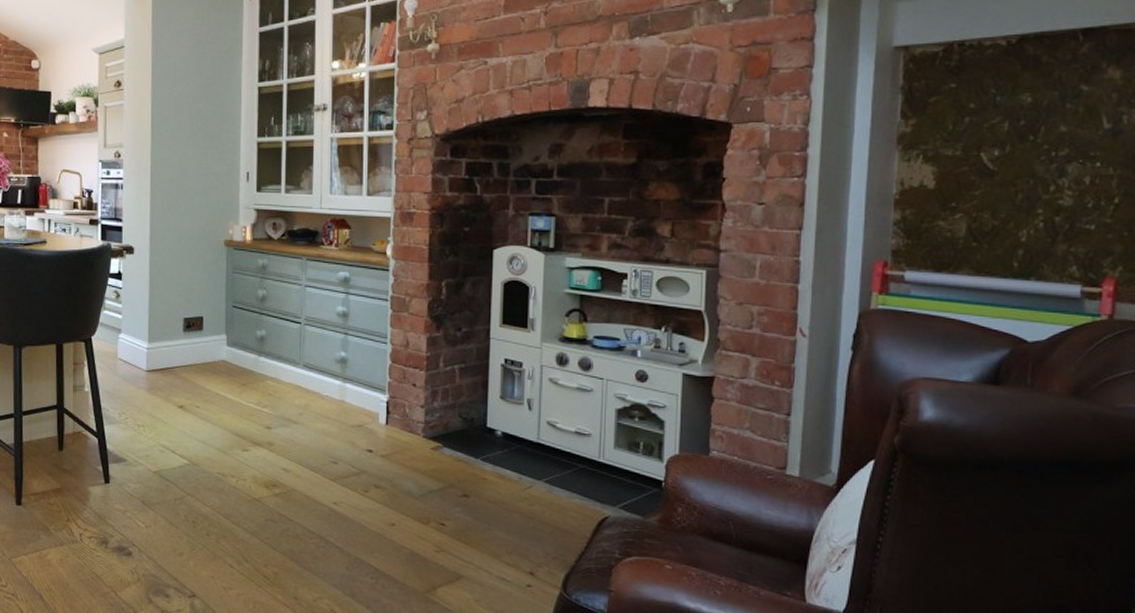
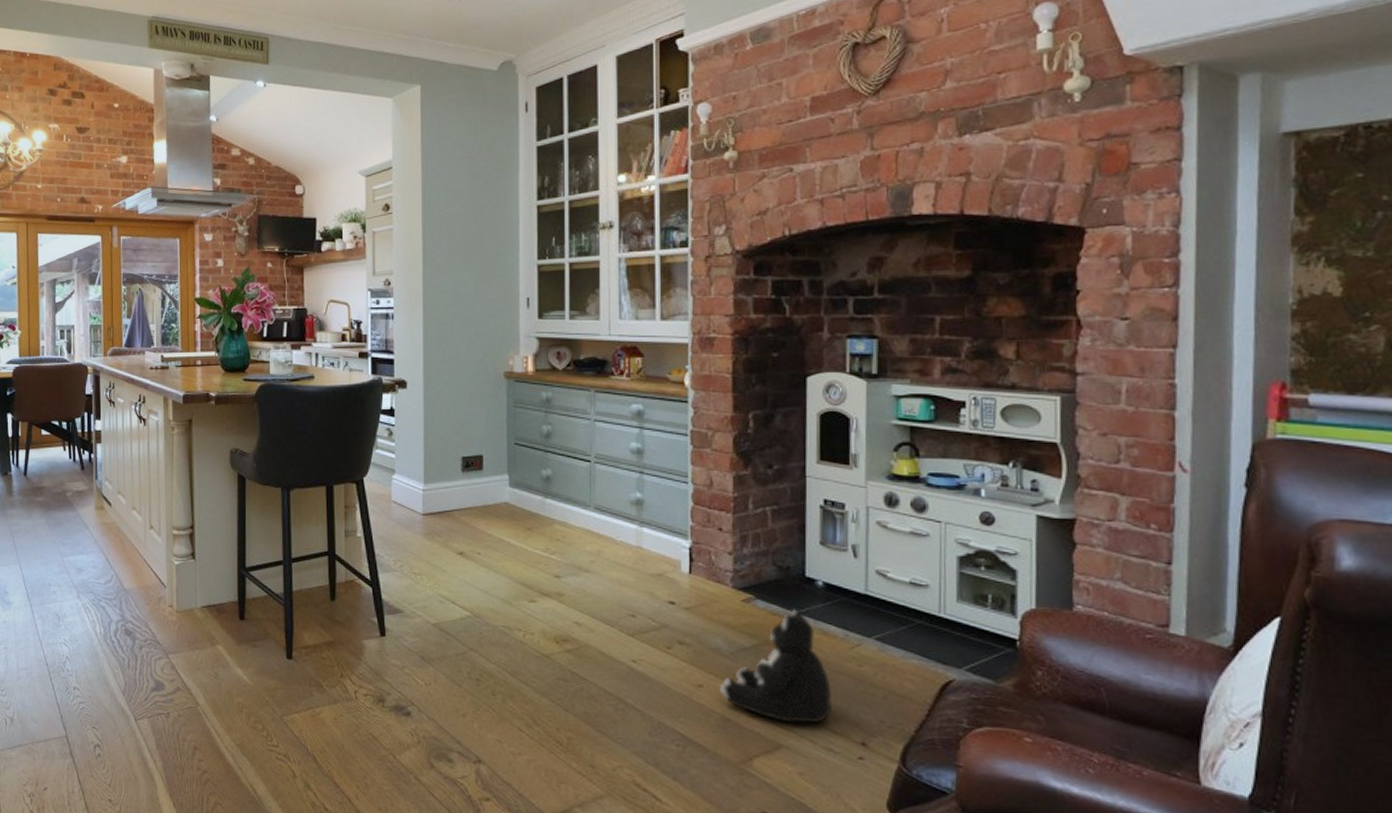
plush toy: none [409,456,506,557] -> present [719,609,832,724]

